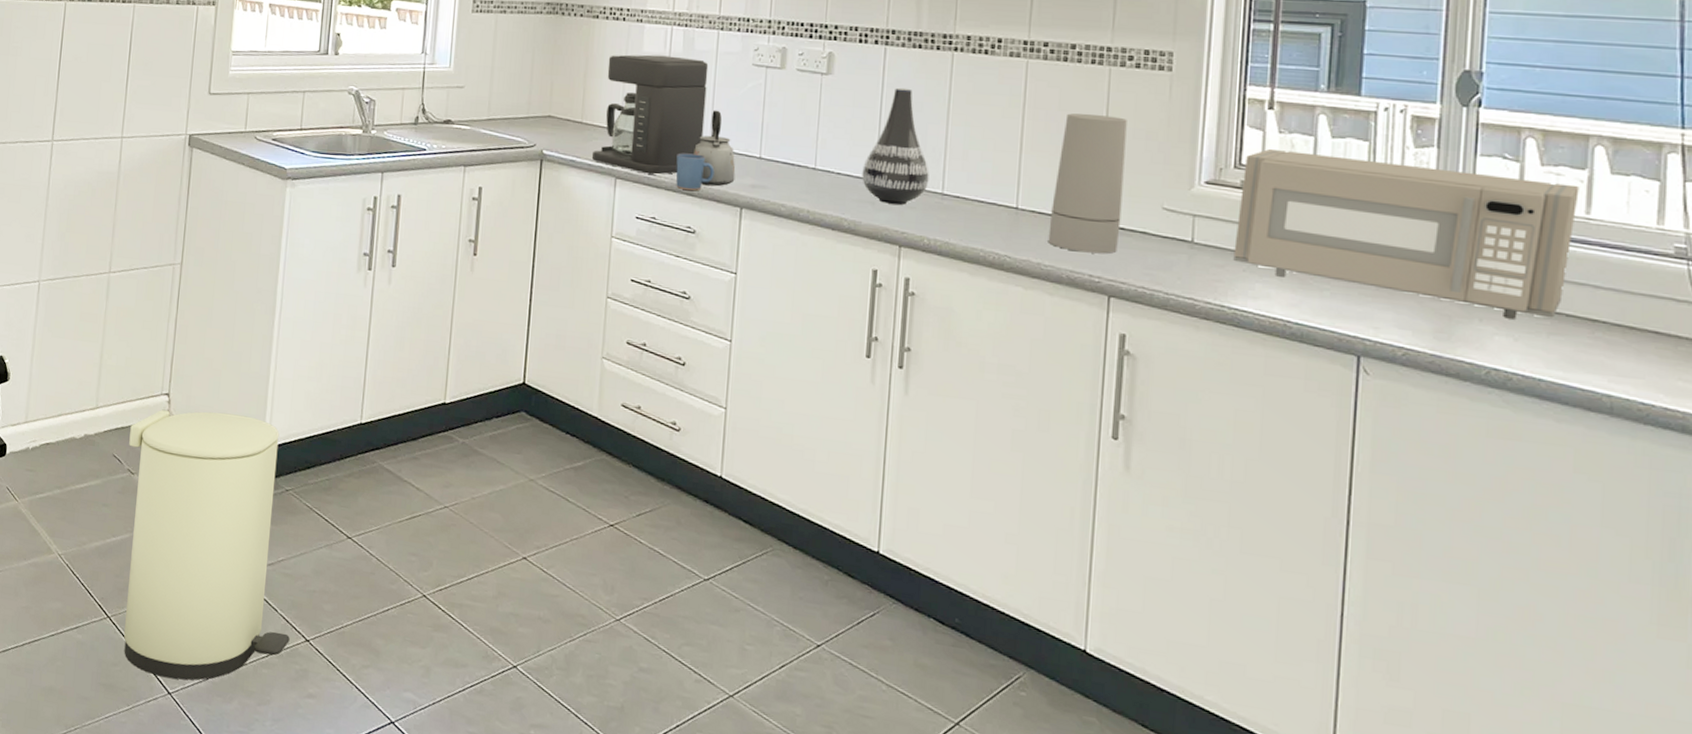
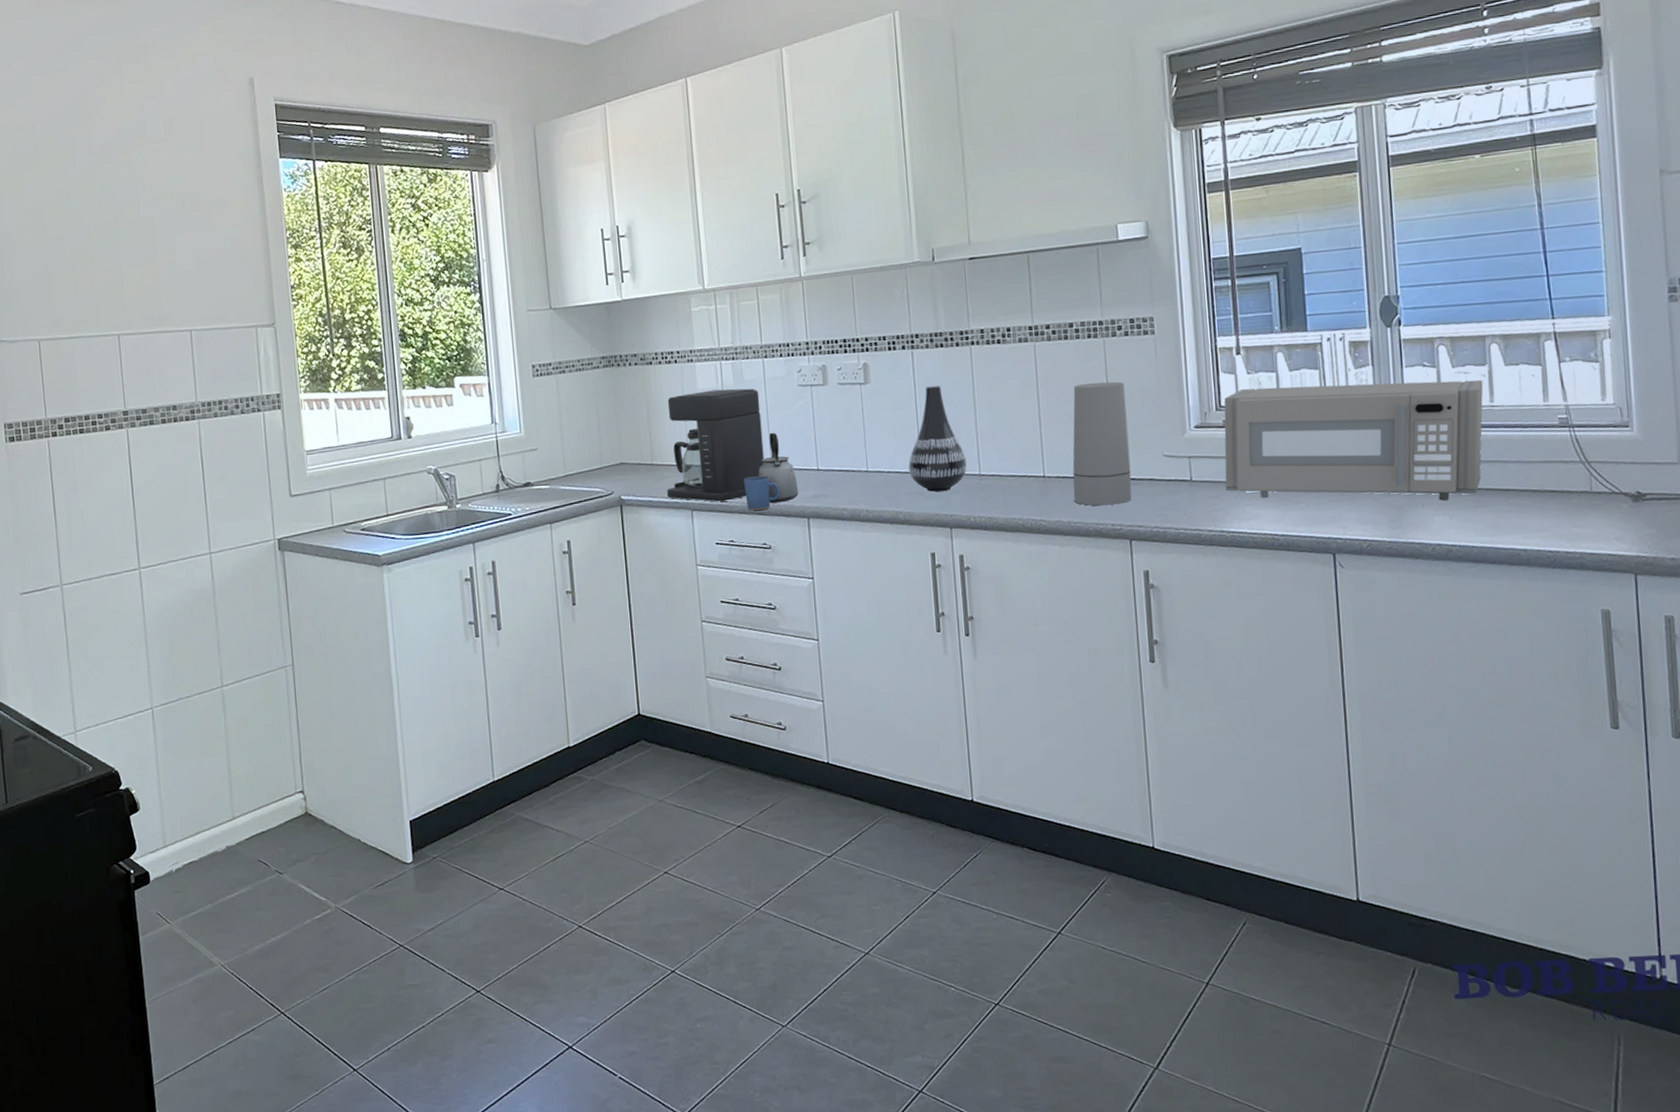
pedal bin: present [124,410,290,680] -> none [271,796,462,1057]

